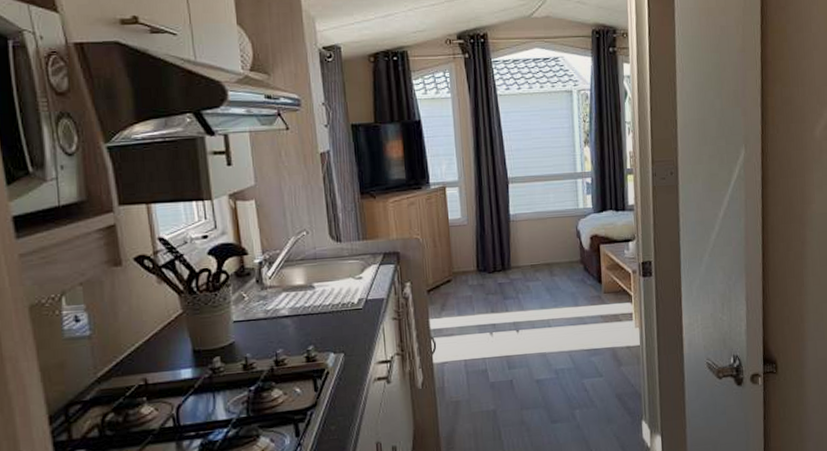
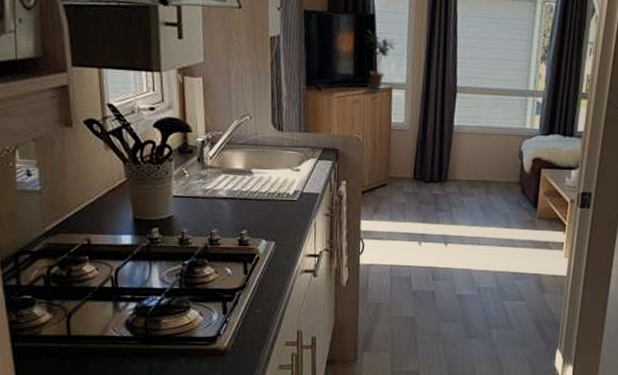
potted plant: none [412,136,445,190] -> present [364,30,397,89]

